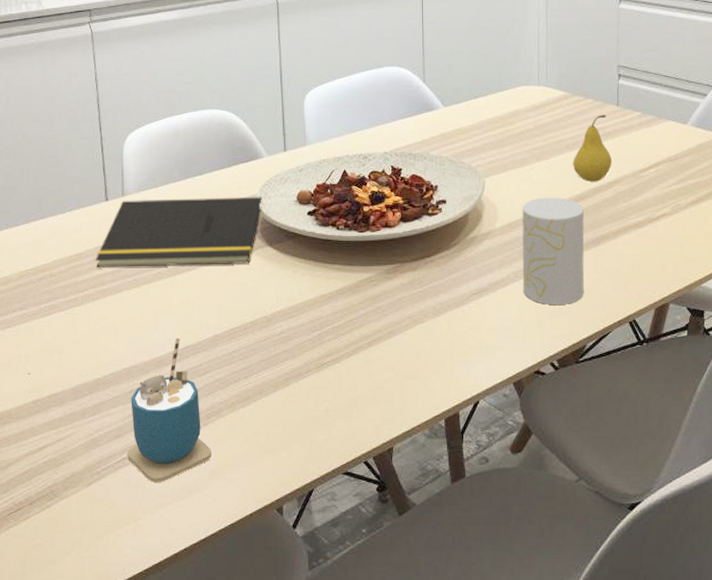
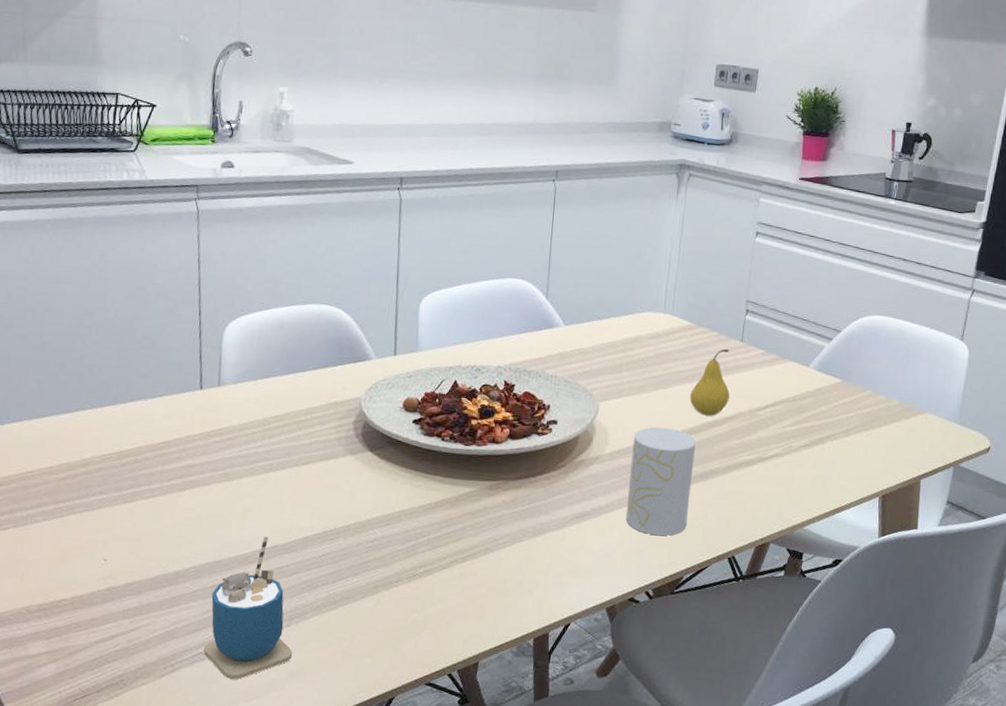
notepad: present [96,197,263,268] -> none [185,390,368,468]

